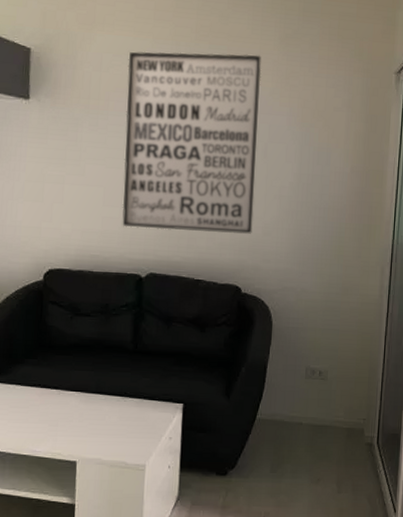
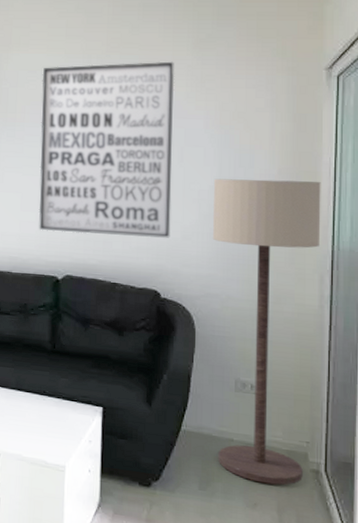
floor lamp: none [288,175,386,460] -> present [213,178,321,486]

